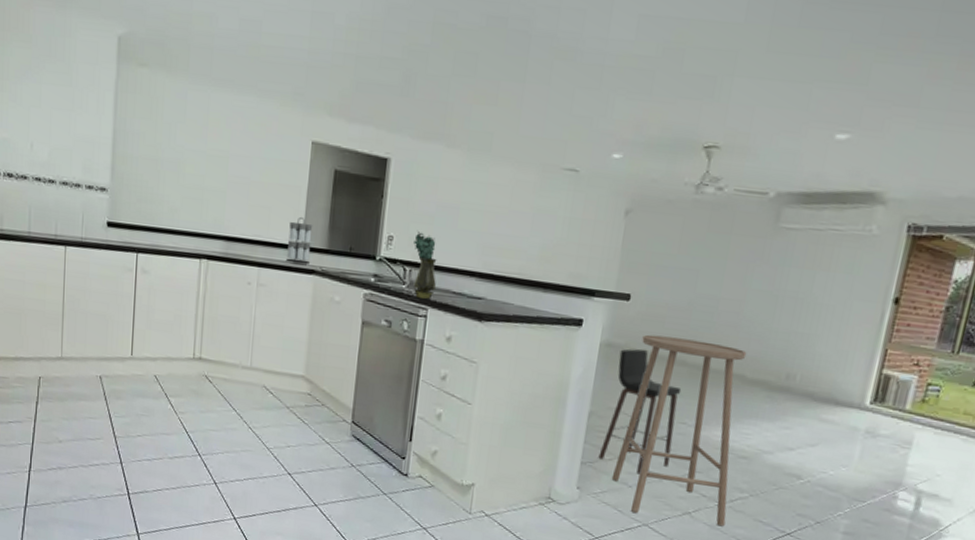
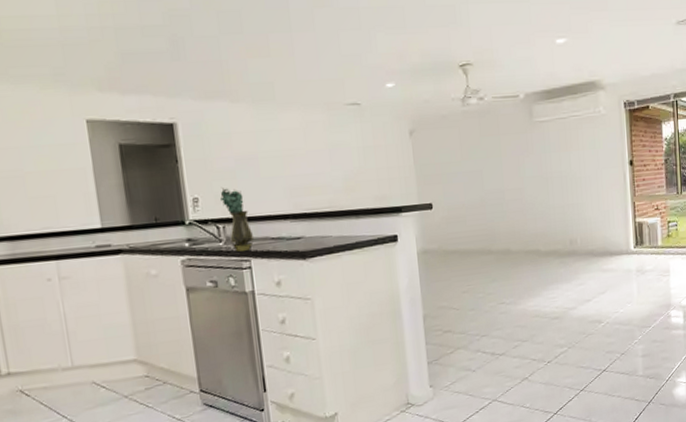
spice rack: present [285,216,313,265] -> none [82,198,114,248]
bar stool: present [598,348,682,475] -> none [436,248,500,359]
stool: present [611,334,747,527] -> none [451,228,556,394]

